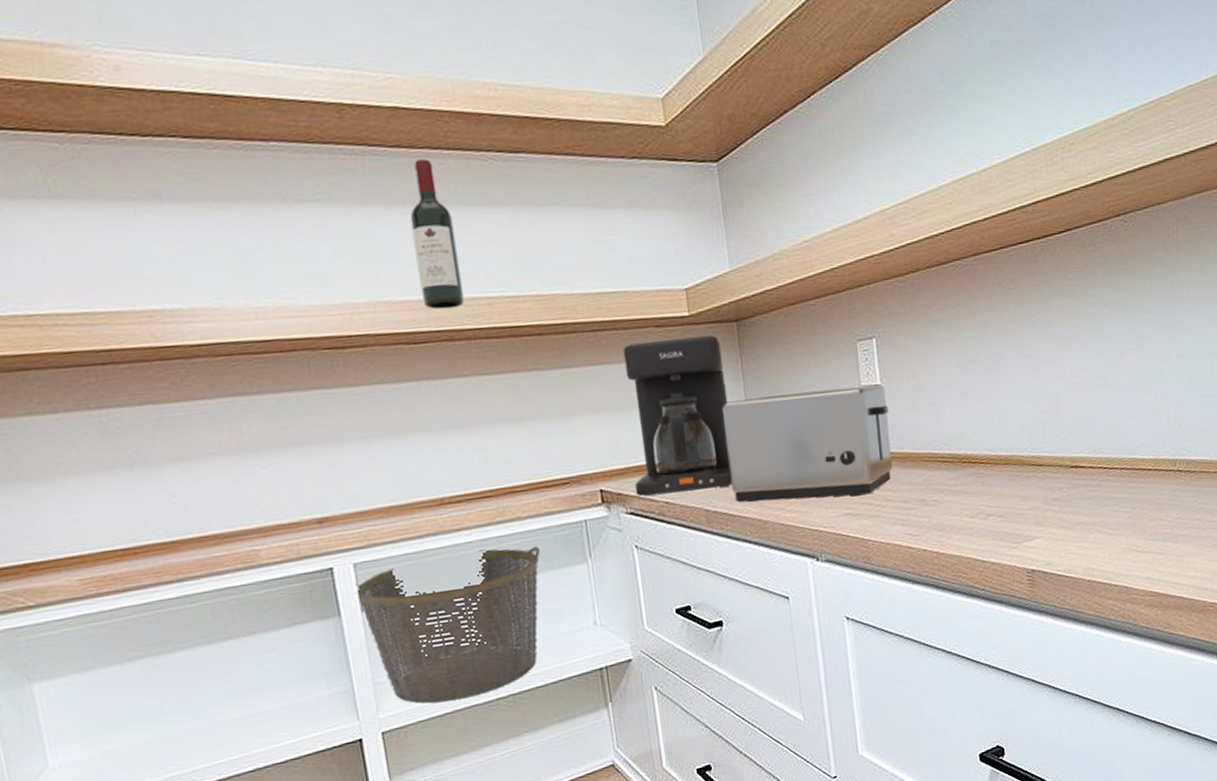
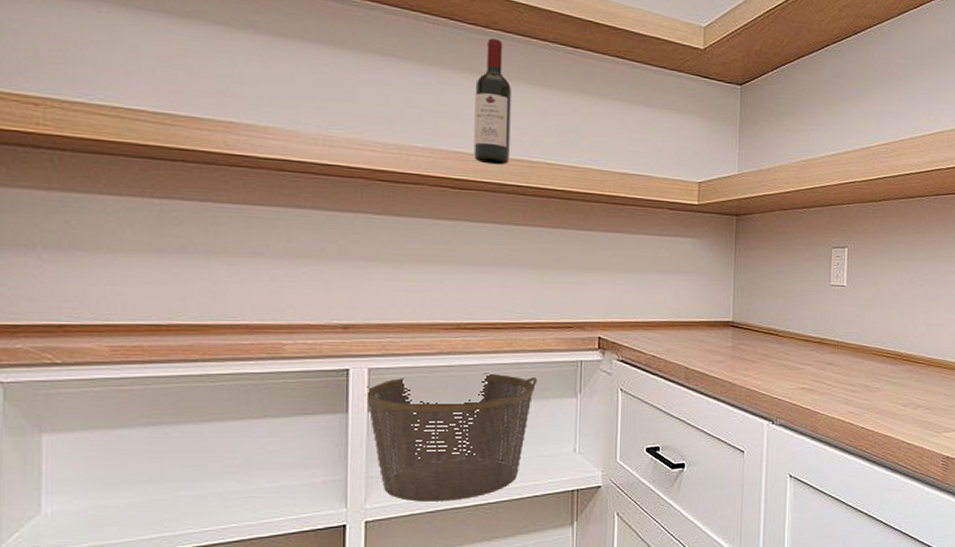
coffee maker: present [623,334,732,496] -> none [628,220,721,351]
toaster: present [721,384,893,503] -> none [710,280,850,375]

